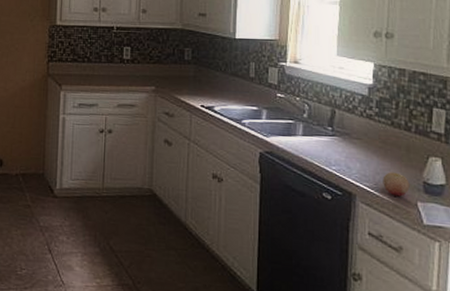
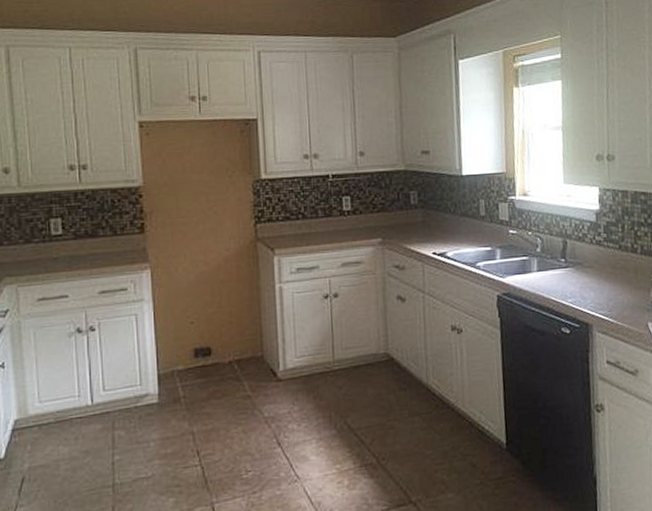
fruit: present [383,172,410,197] -> none [615,296,640,320]

